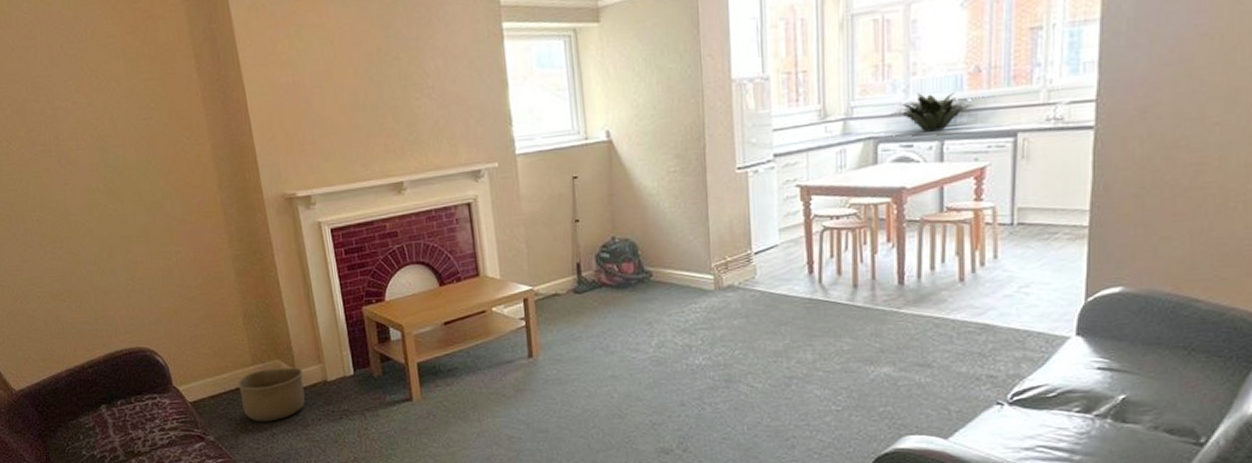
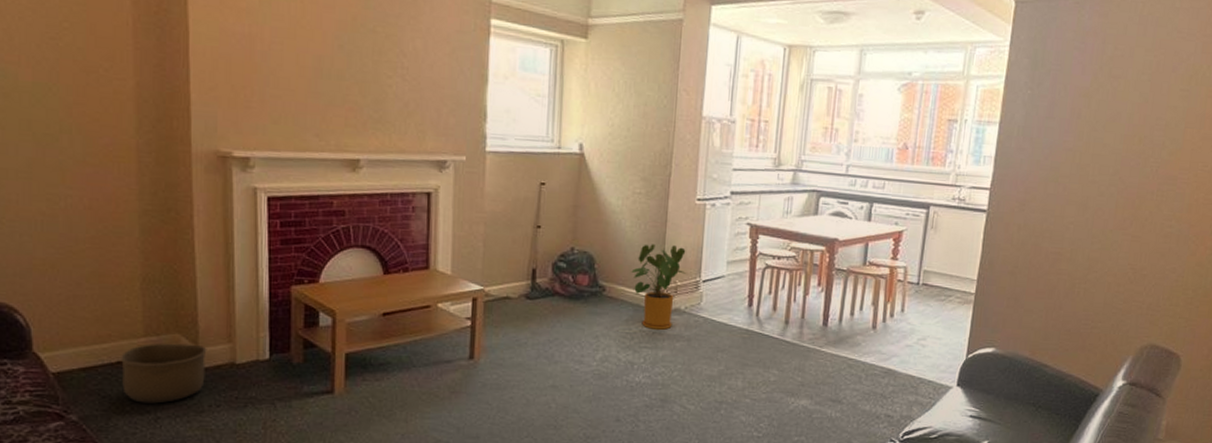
house plant: none [676,220,736,311] -> present [631,244,687,331]
plant: present [890,93,975,132] -> none [832,158,900,194]

